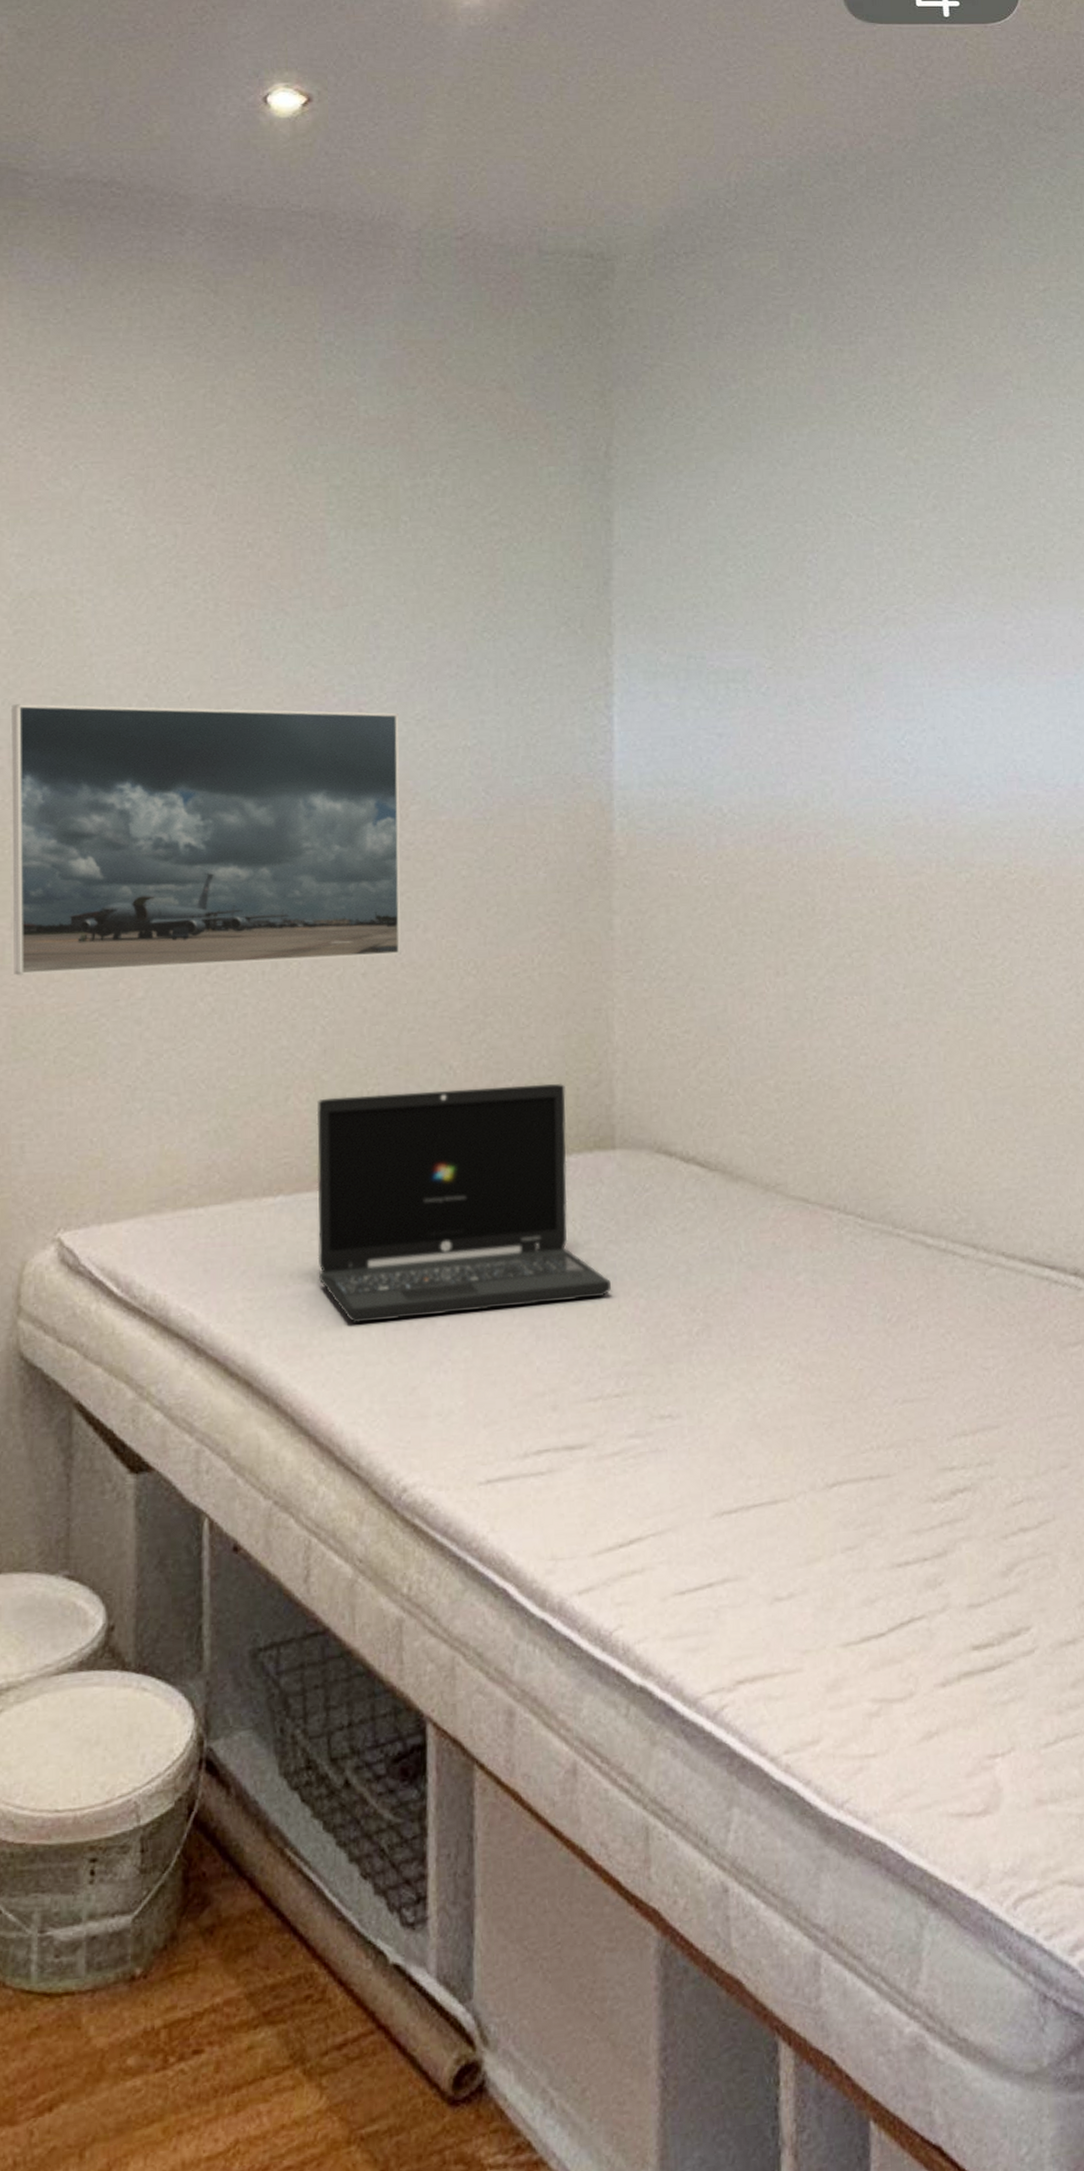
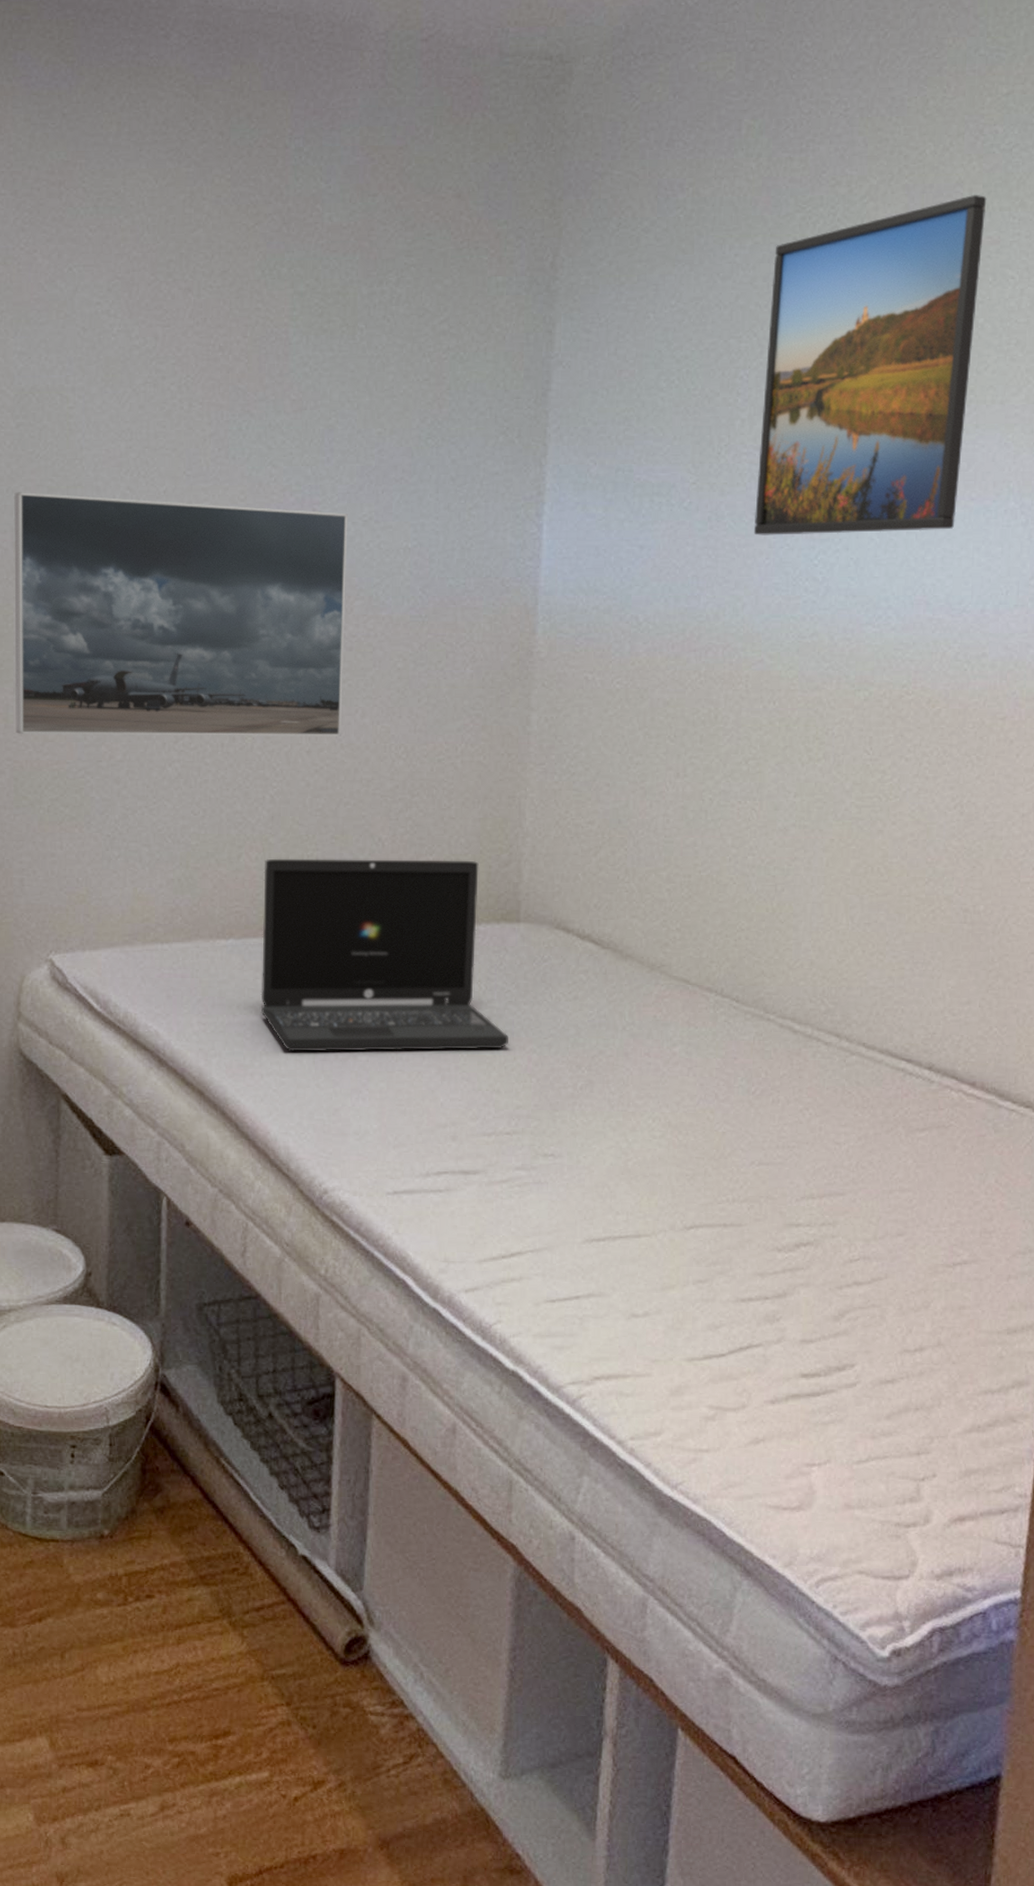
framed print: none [832,383,1040,718] -> present [753,195,987,535]

